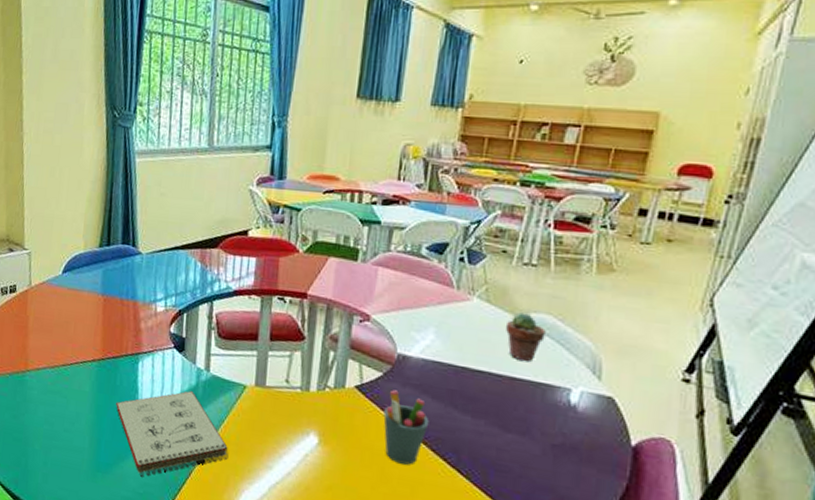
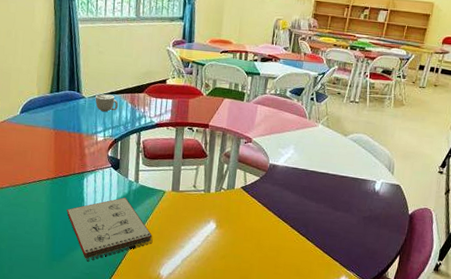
mug: none [154,249,184,274] -> present [95,94,118,112]
pen holder: present [383,390,429,465] -> none [260,188,289,237]
potted succulent: present [505,312,546,362] -> none [338,133,362,165]

